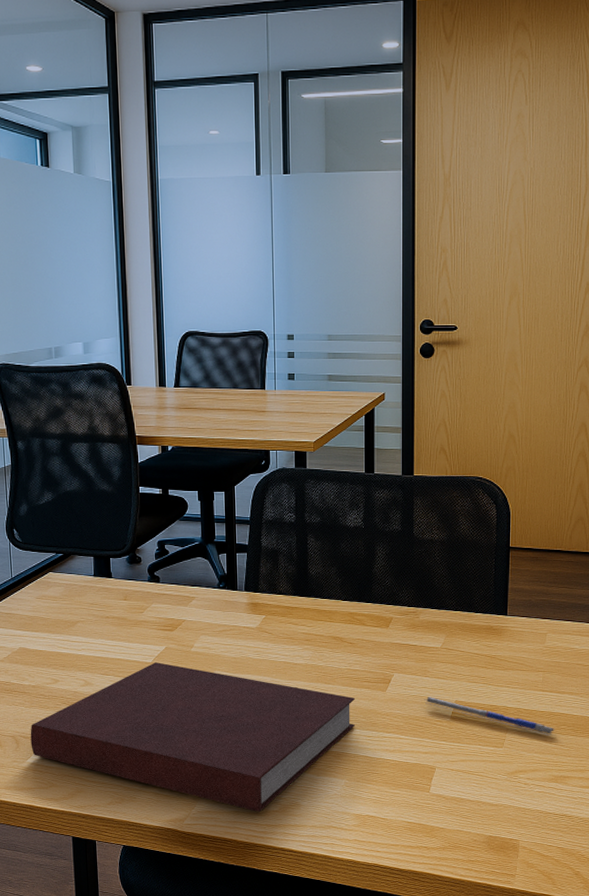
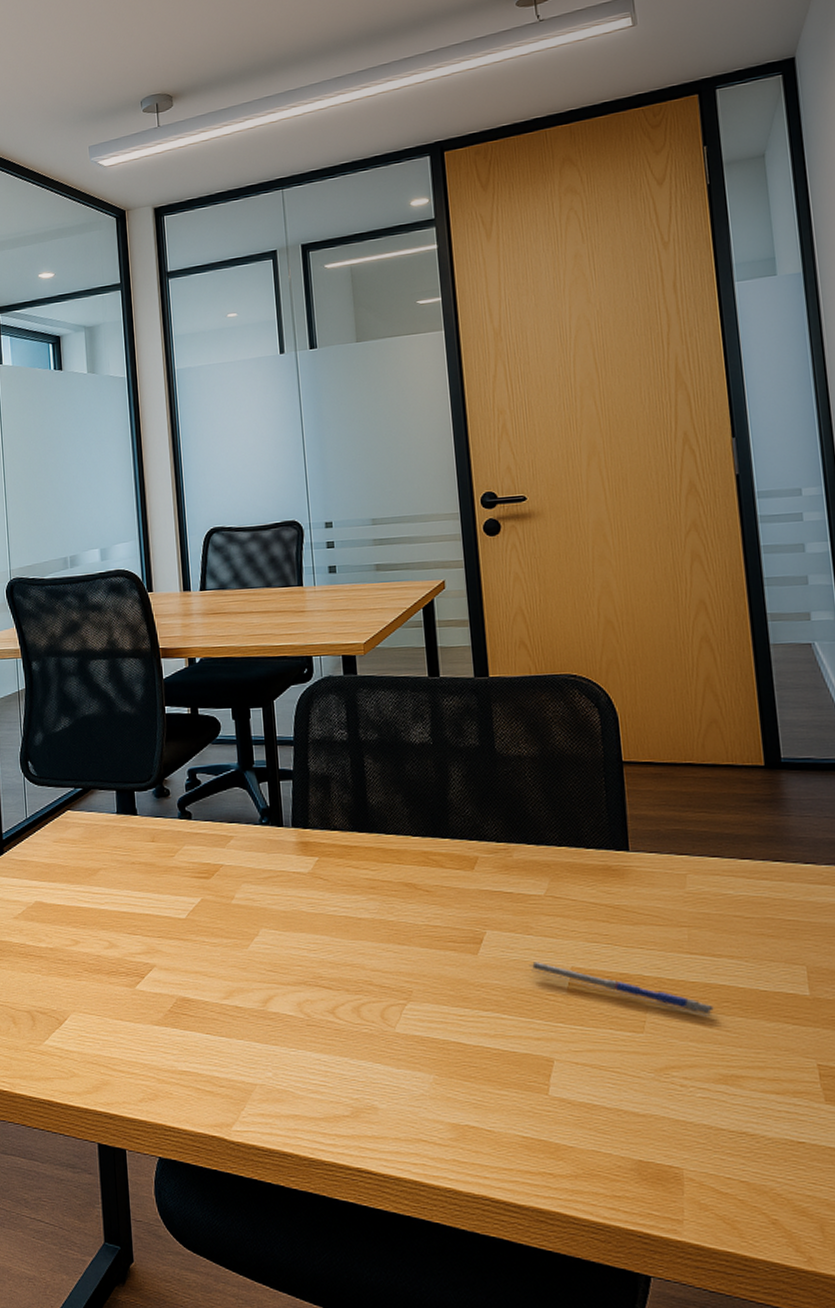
notebook: present [30,662,356,813] -> none [47,918,441,1118]

